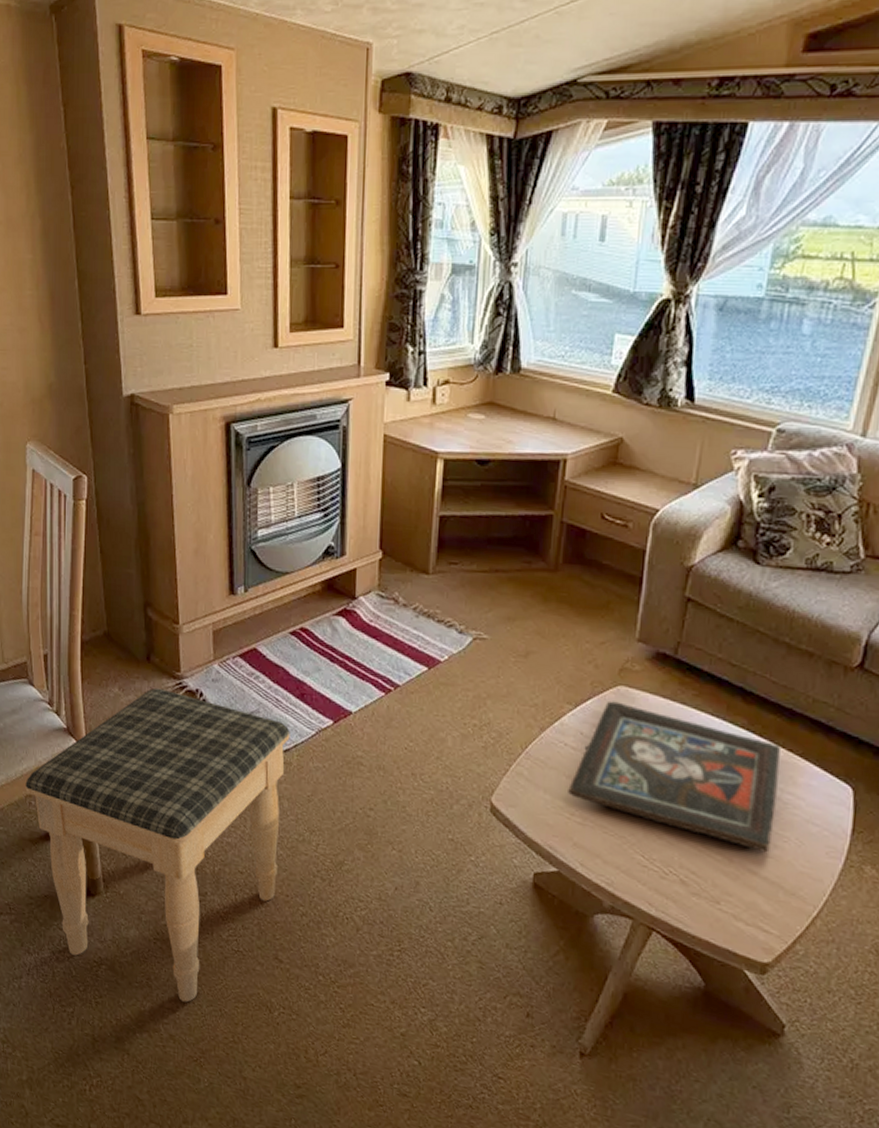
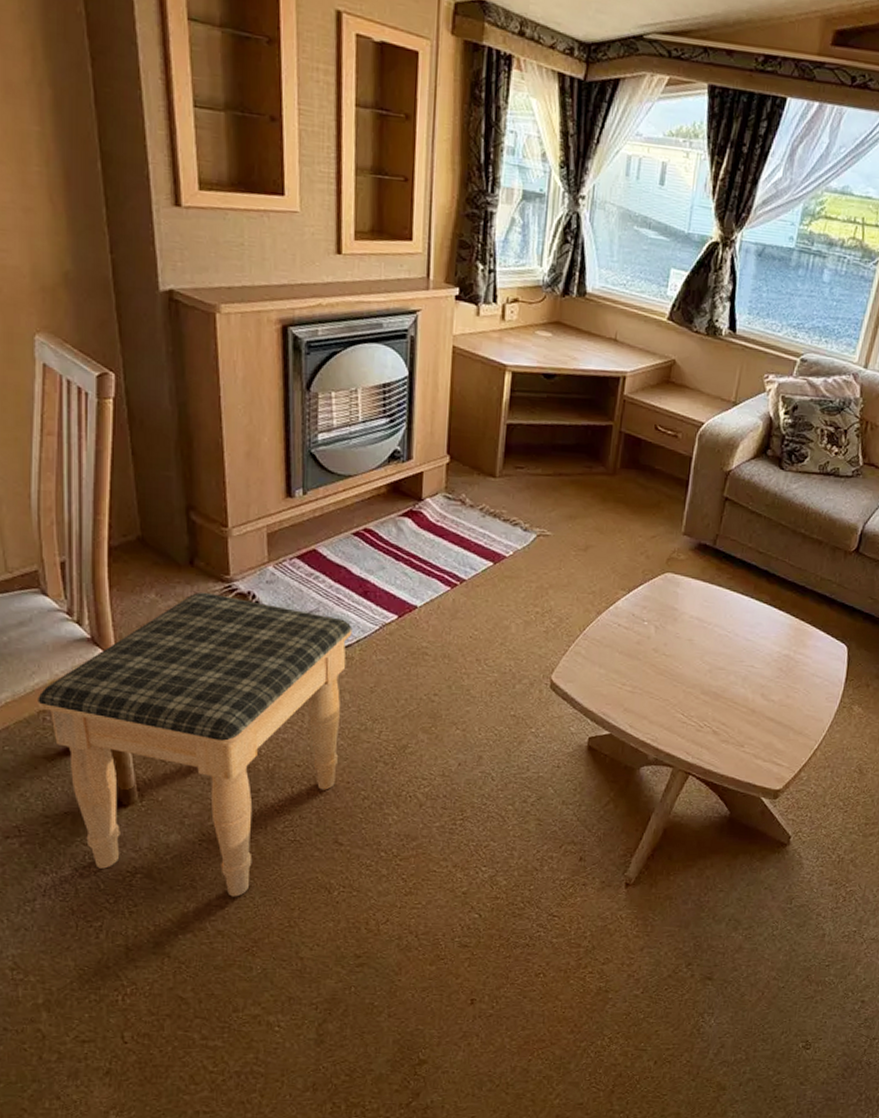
religious icon: present [568,700,780,853] -> none [620,586,795,703]

